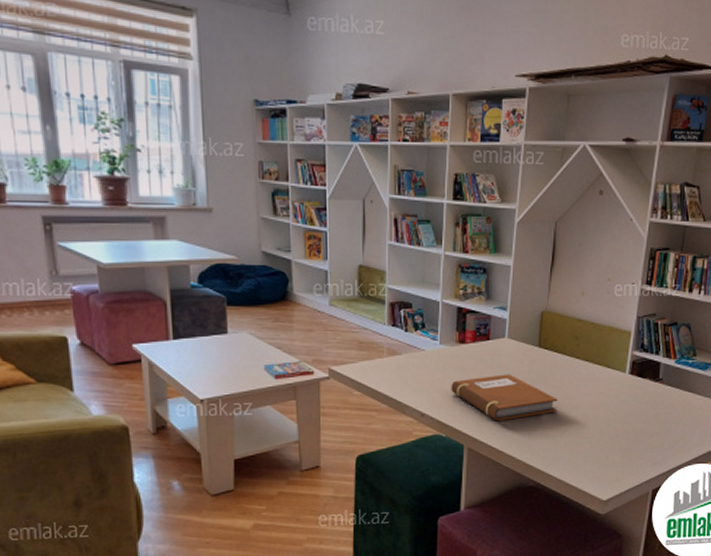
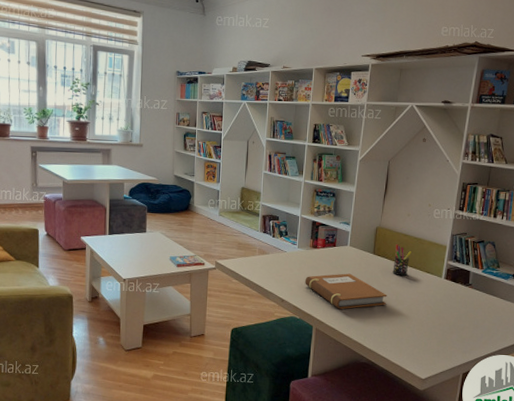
pen holder: none [564,332,587,374] -> present [392,244,412,277]

